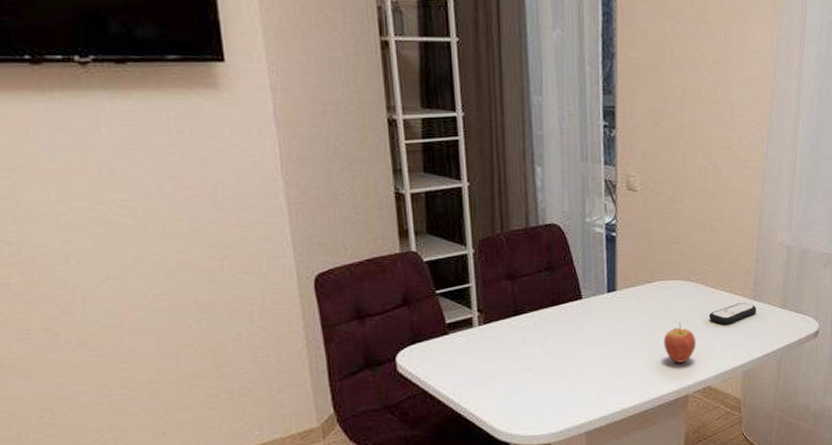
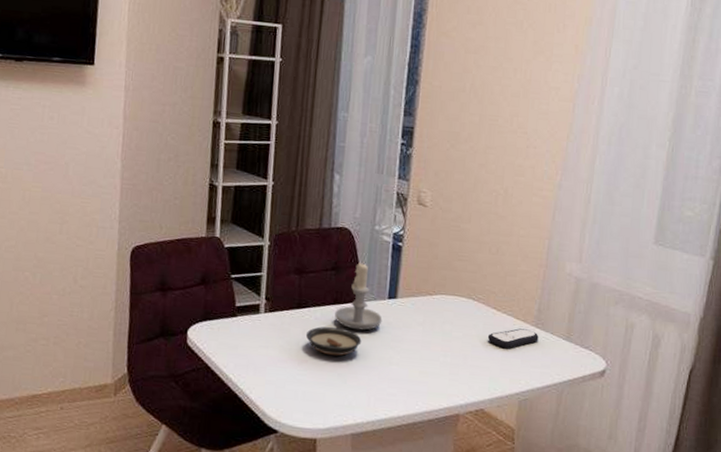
saucer: none [526,329,585,359] -> present [305,326,362,356]
candle: none [554,258,604,329] -> present [335,262,383,331]
fruit: present [664,322,697,363] -> none [439,338,473,380]

